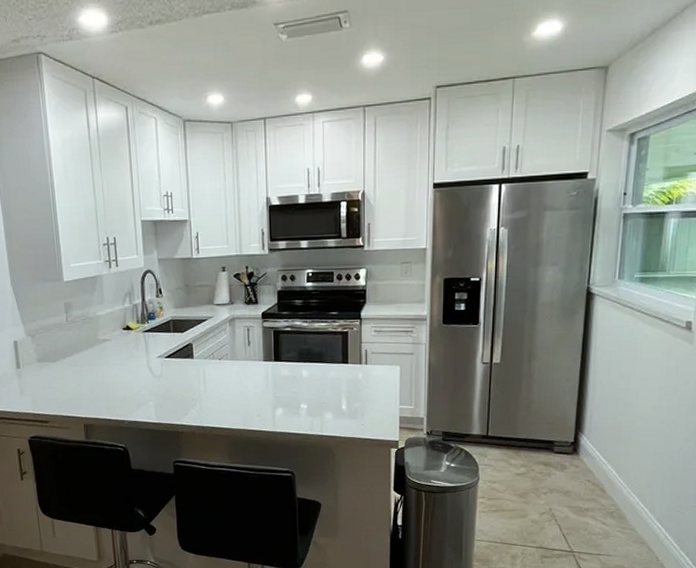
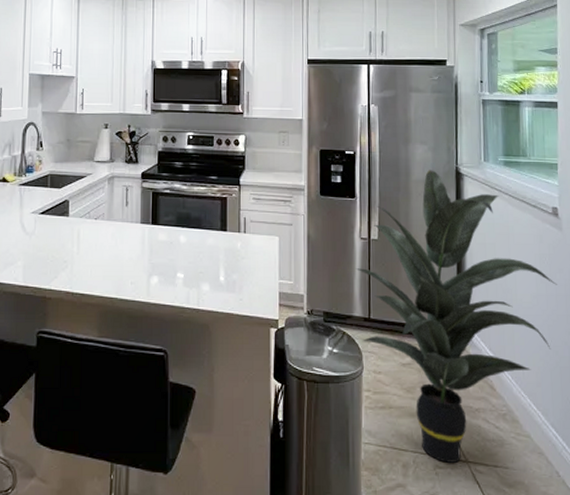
indoor plant: none [476,291,681,553] -> present [355,170,557,463]

